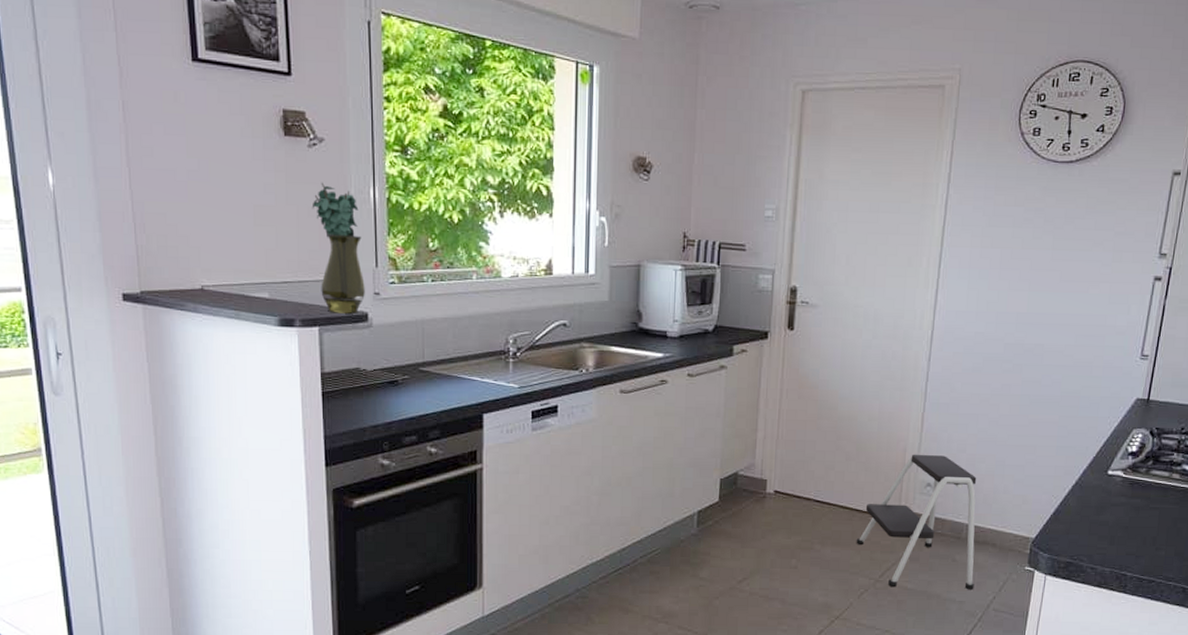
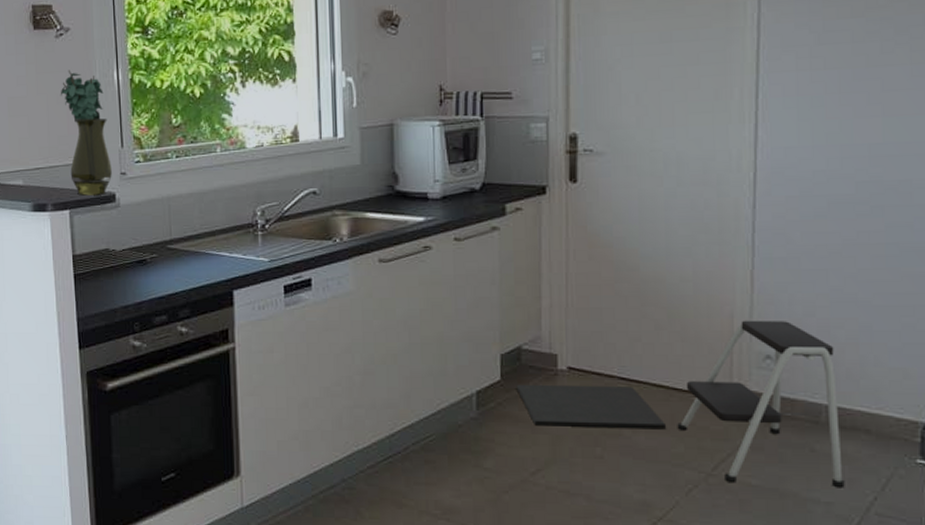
doormat: none [731,505,847,544] -> present [516,384,666,430]

